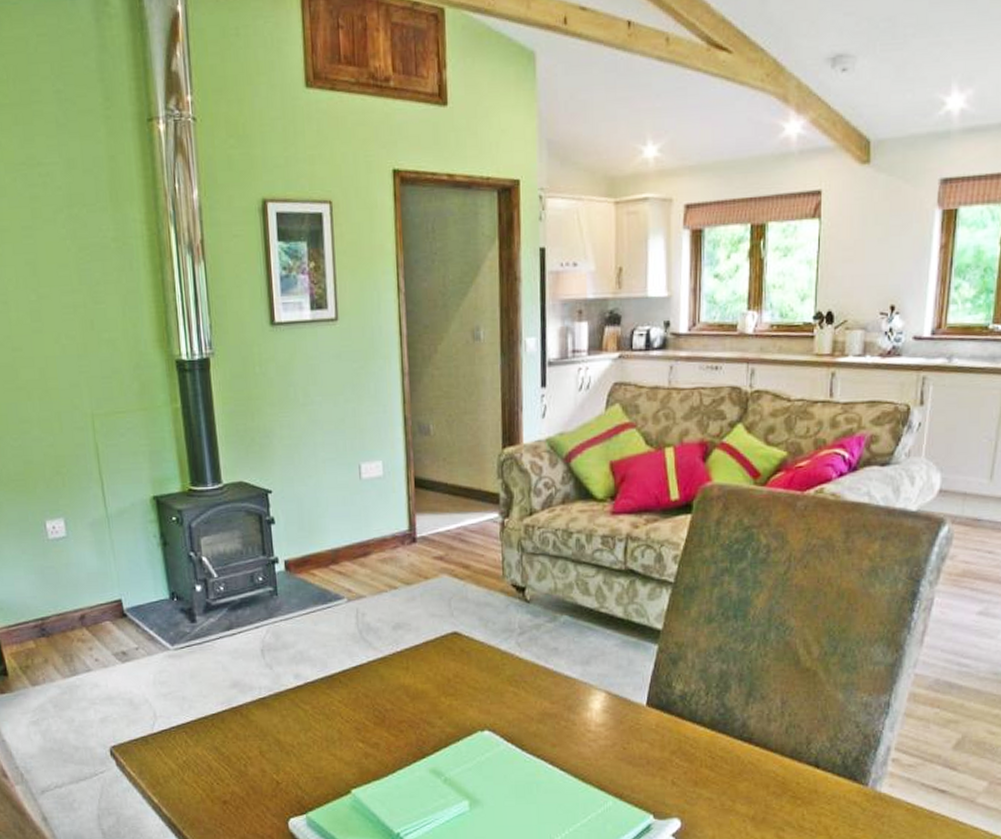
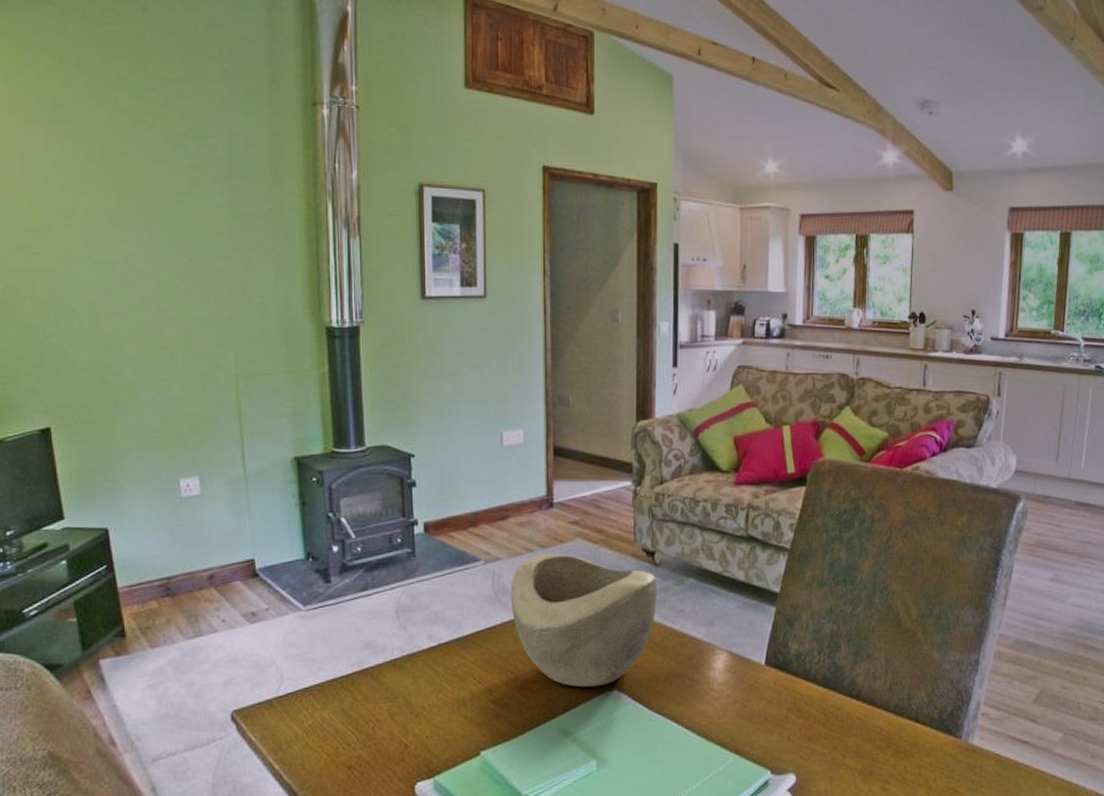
decorative bowl: none [375,590,529,728] -> present [510,553,658,688]

